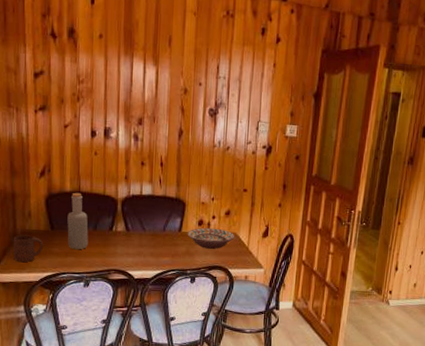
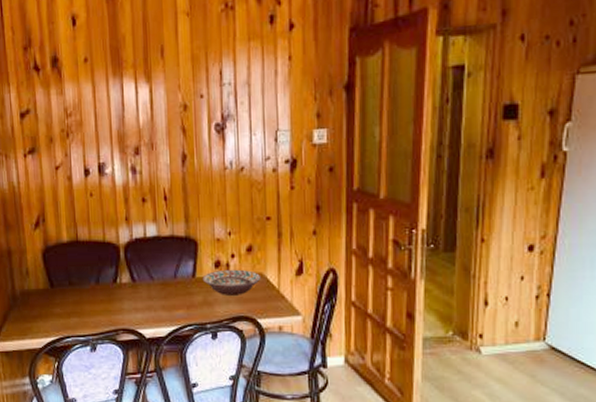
cup: present [13,235,43,263] -> none [12,296,44,328]
bottle: present [67,192,89,250] -> none [67,242,91,309]

